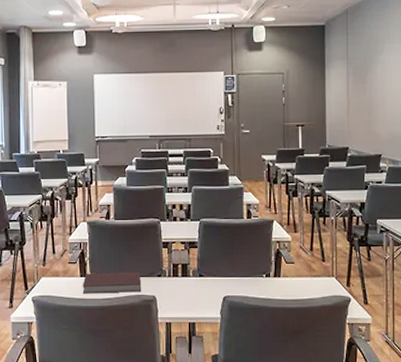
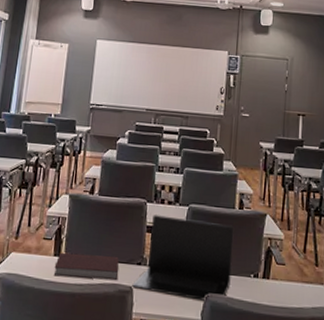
laptop: none [155,231,245,301] -> present [132,215,234,301]

